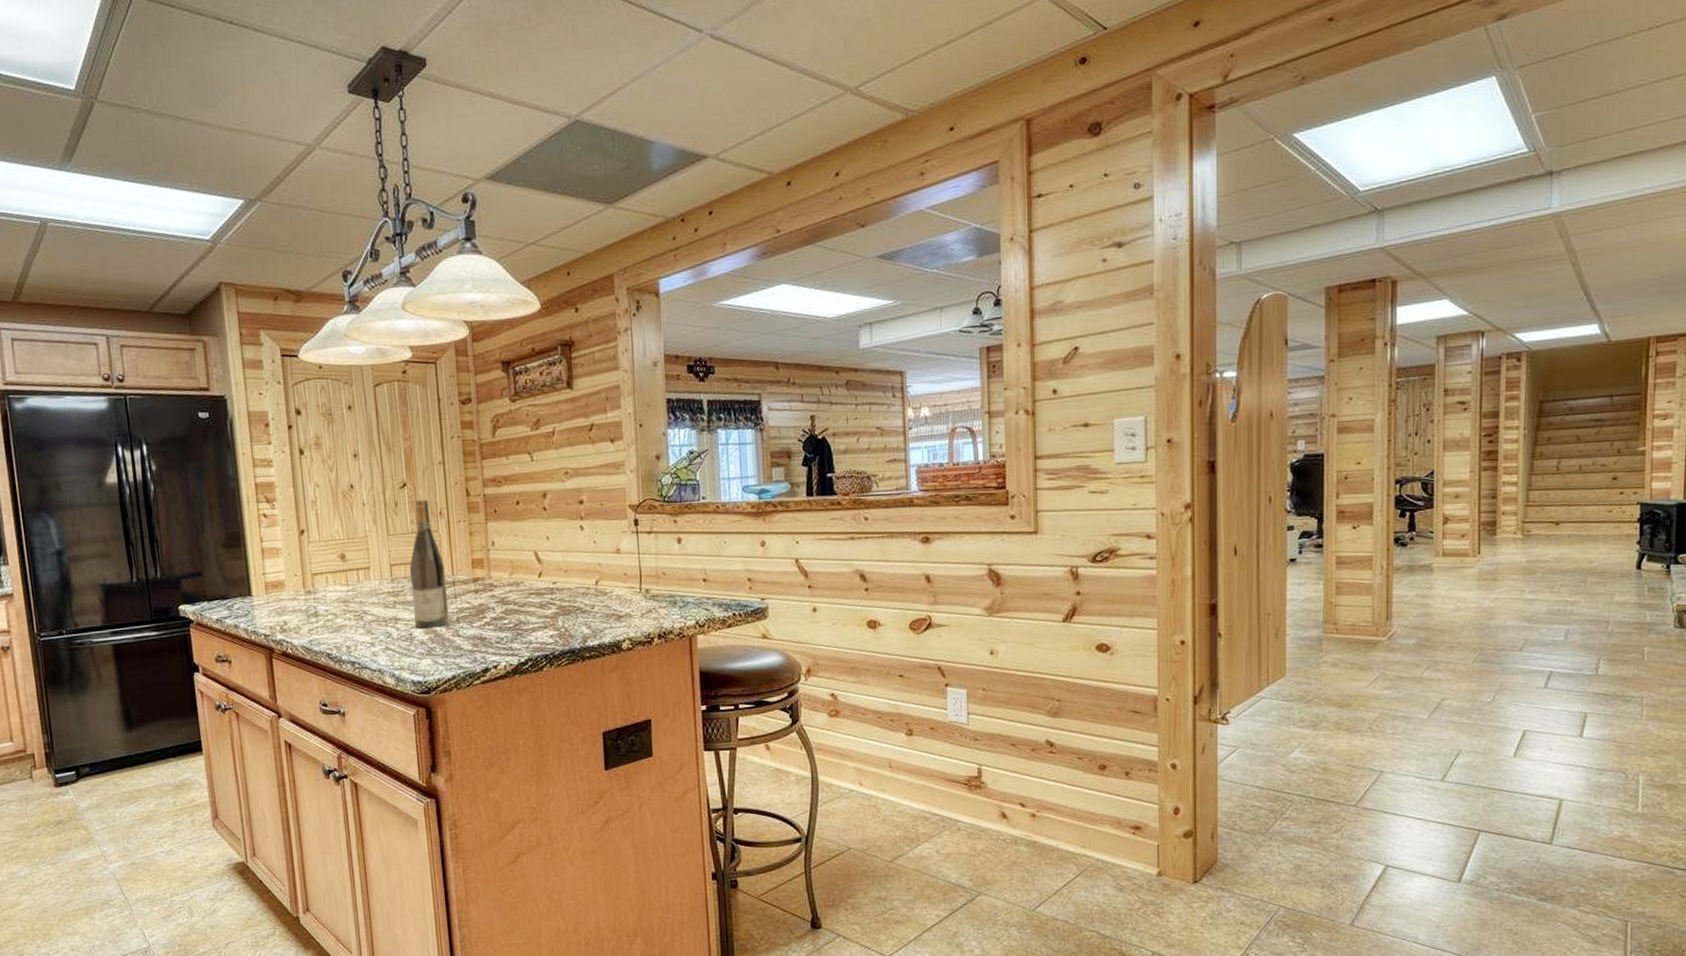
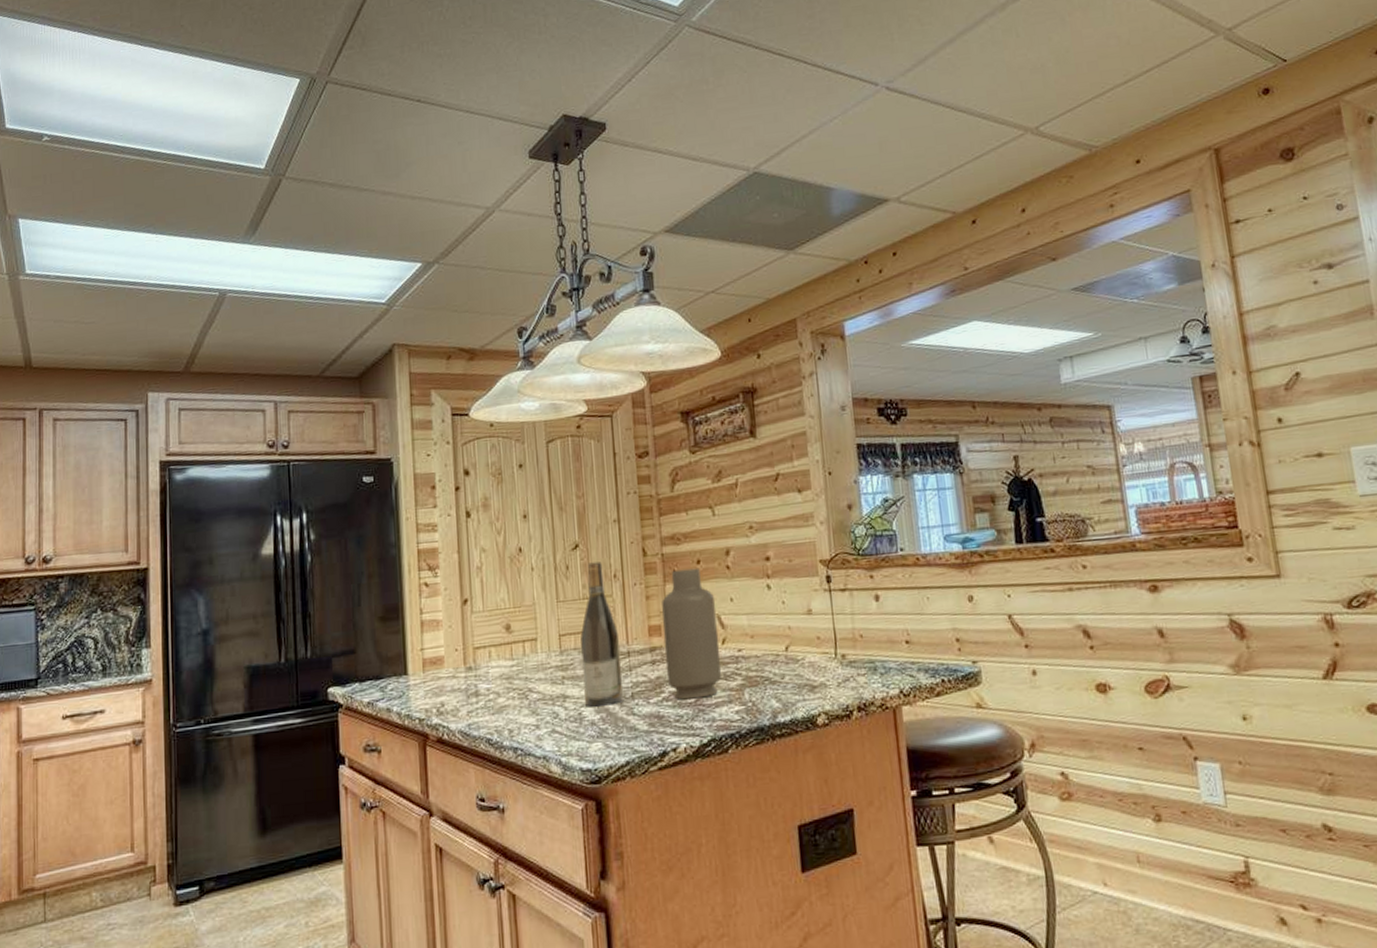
vase: none [484,508,538,625] -> present [662,568,721,700]

